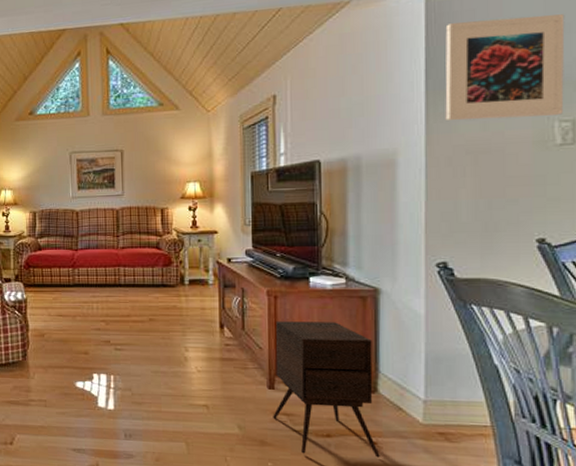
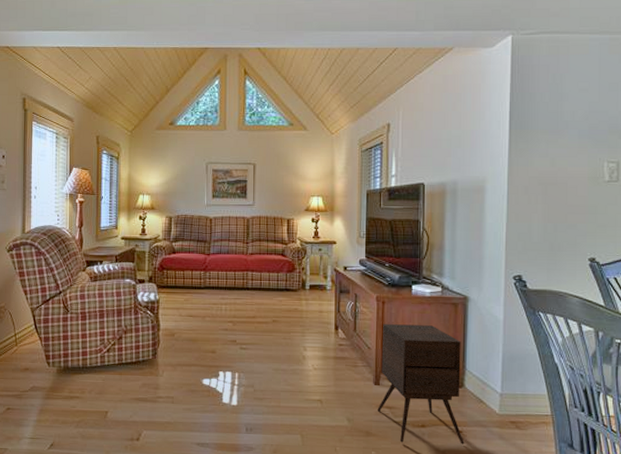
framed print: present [445,14,565,121] -> none [524,74,614,157]

